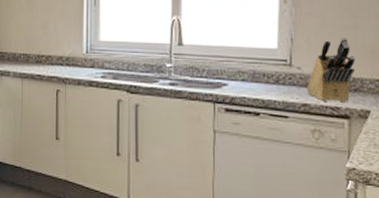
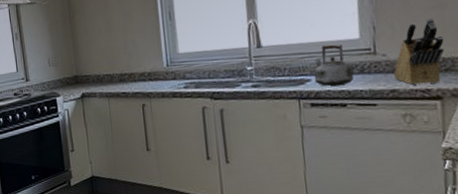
kettle: none [231,51,269,93] -> present [313,44,354,86]

